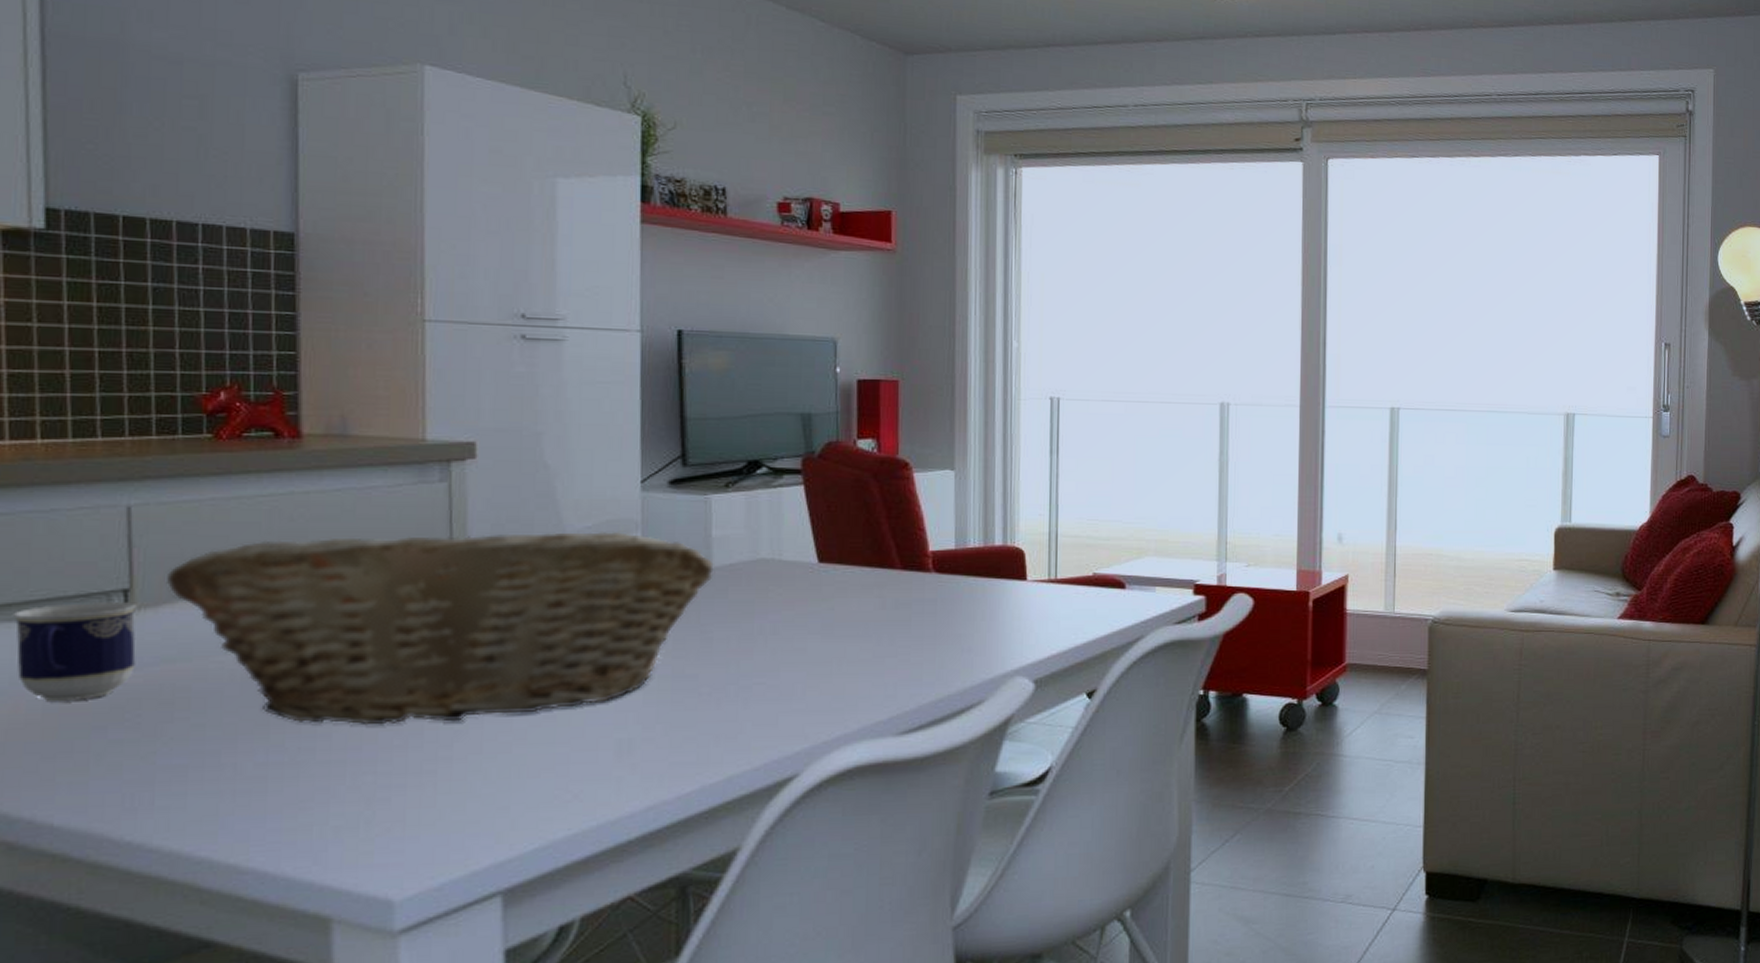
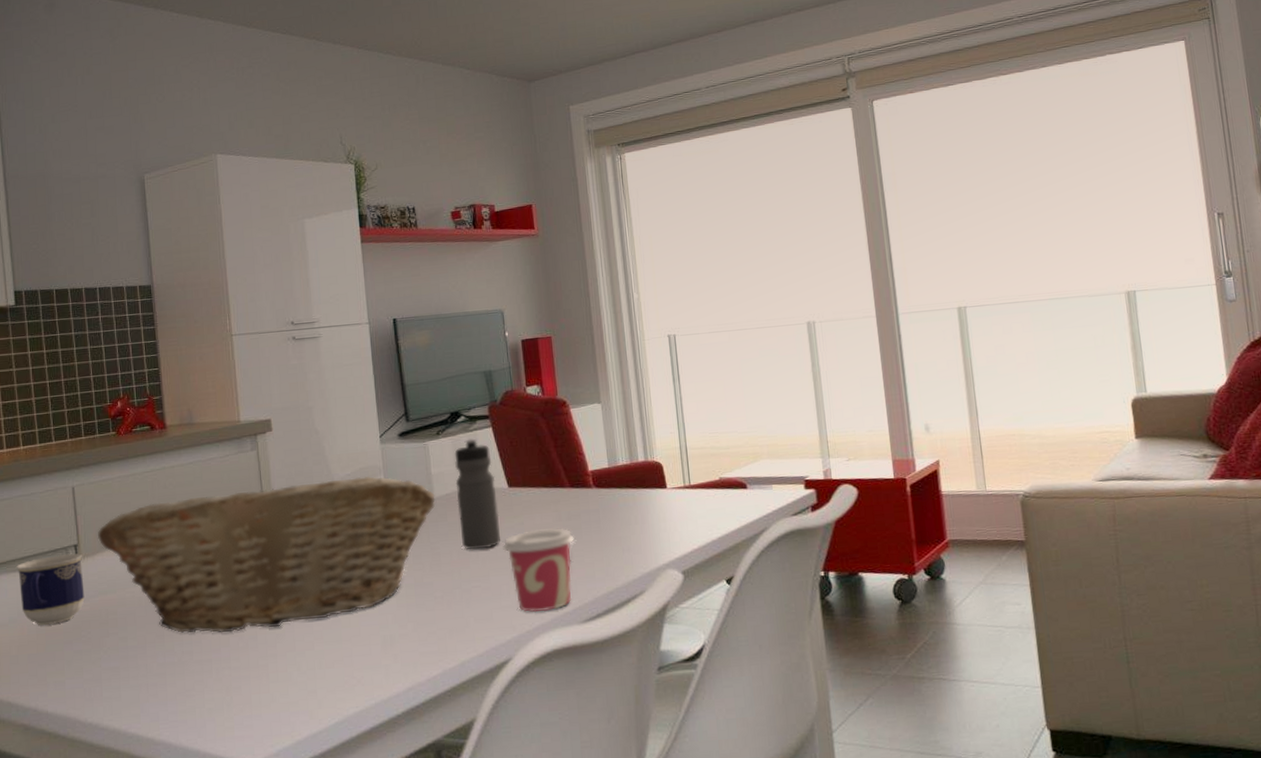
water bottle: none [744,496,802,637] -> present [454,438,501,550]
cup: none [802,618,900,720] -> present [503,528,574,613]

